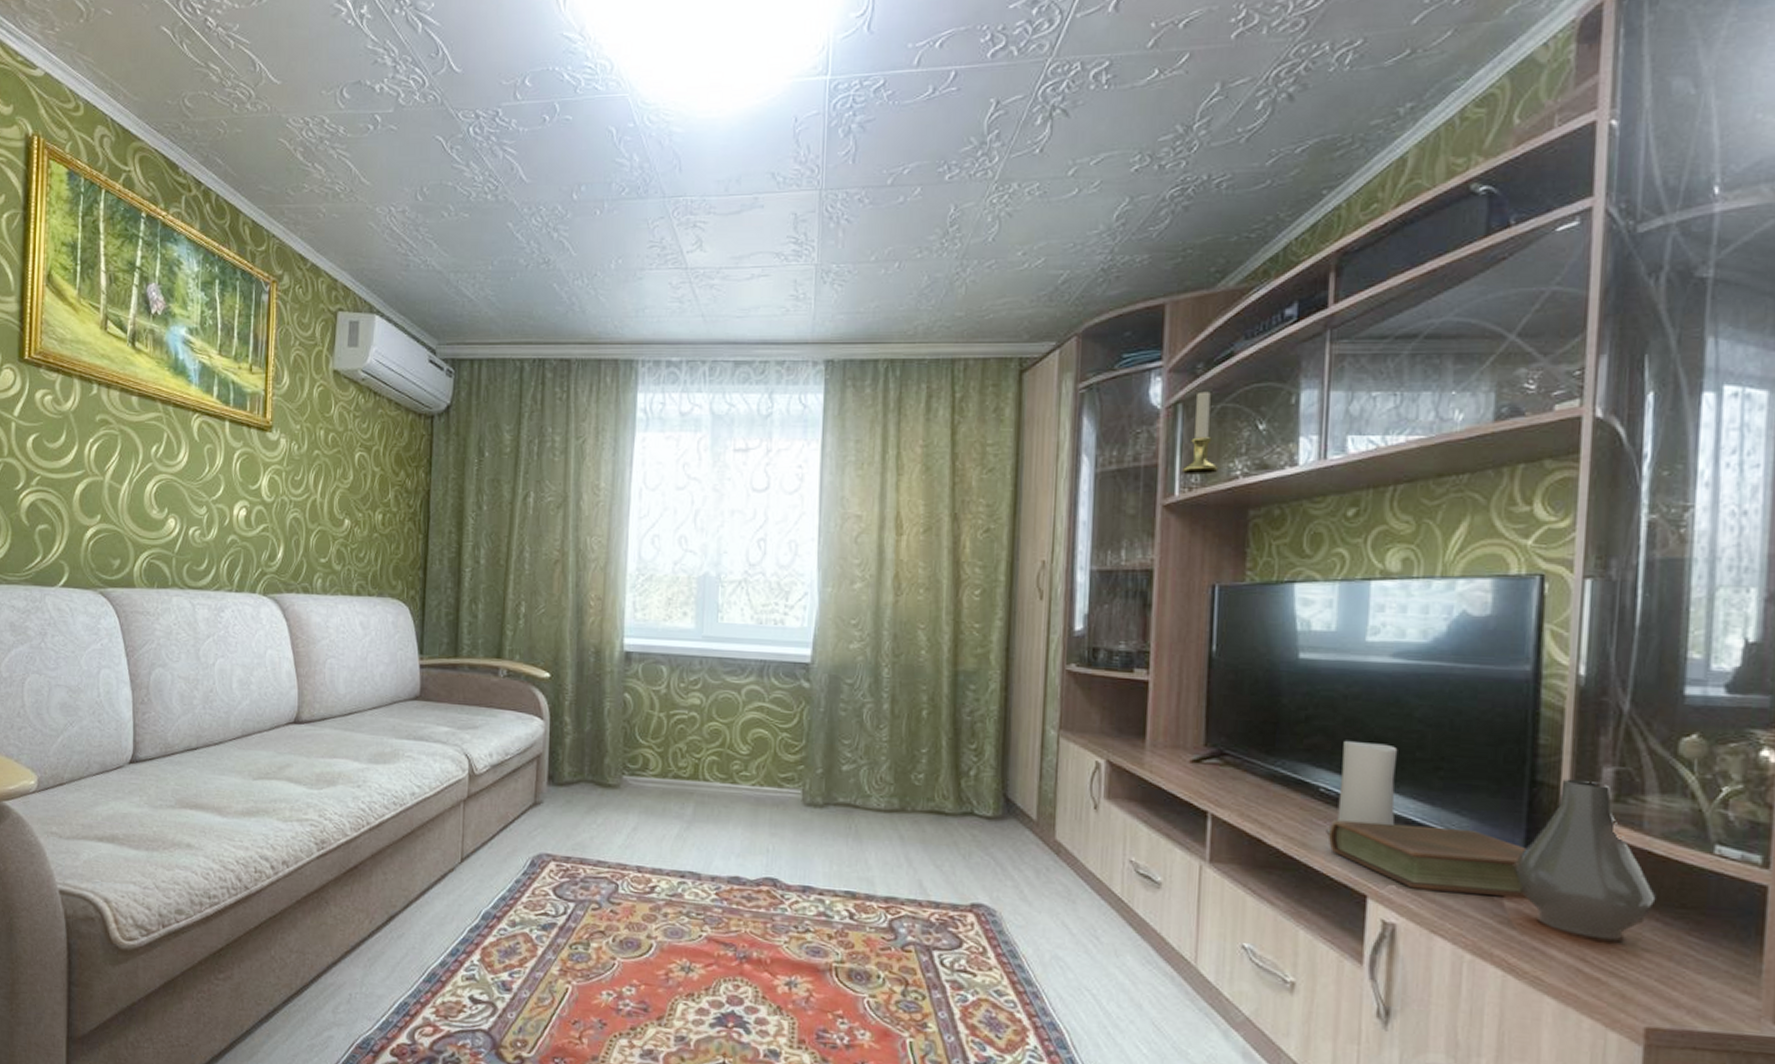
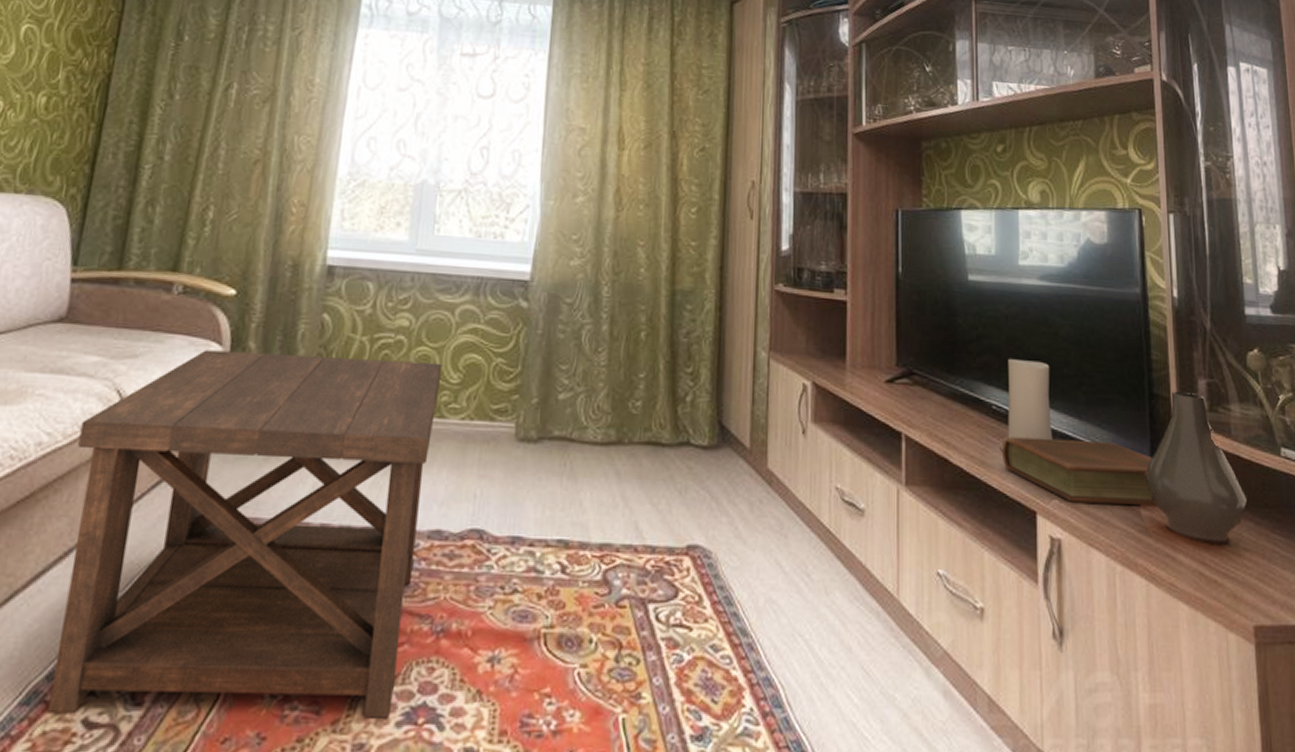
side table: none [441,723,731,1020] -> present [48,350,441,718]
candle holder: present [1181,390,1219,475] -> none [867,33,896,108]

